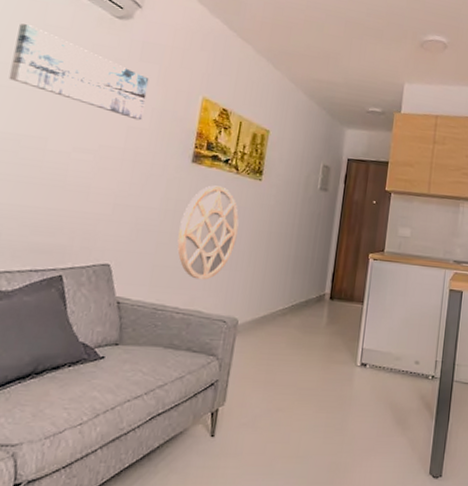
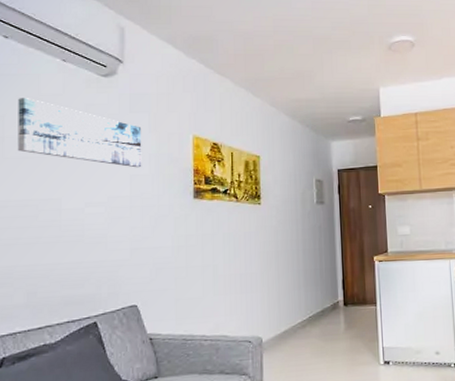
home mirror: present [177,185,239,280] -> none [193,216,247,307]

